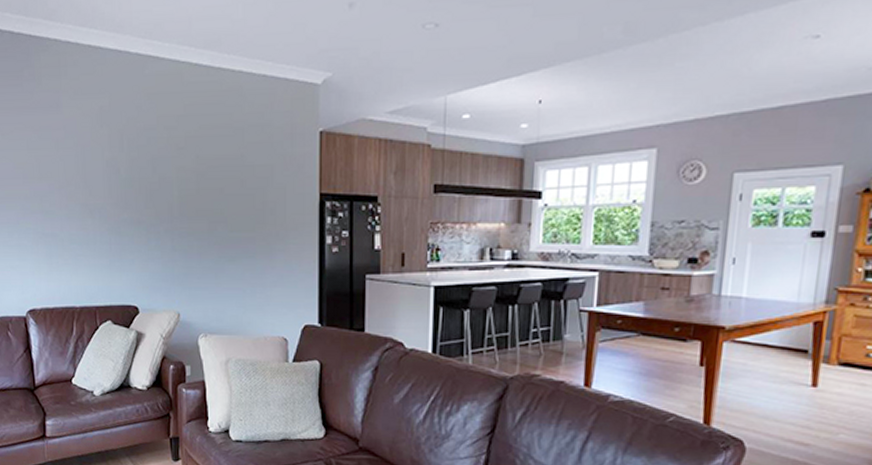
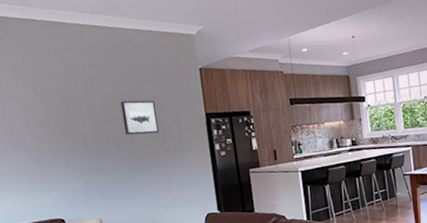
wall art: none [217,167,259,213] -> present [120,100,160,135]

